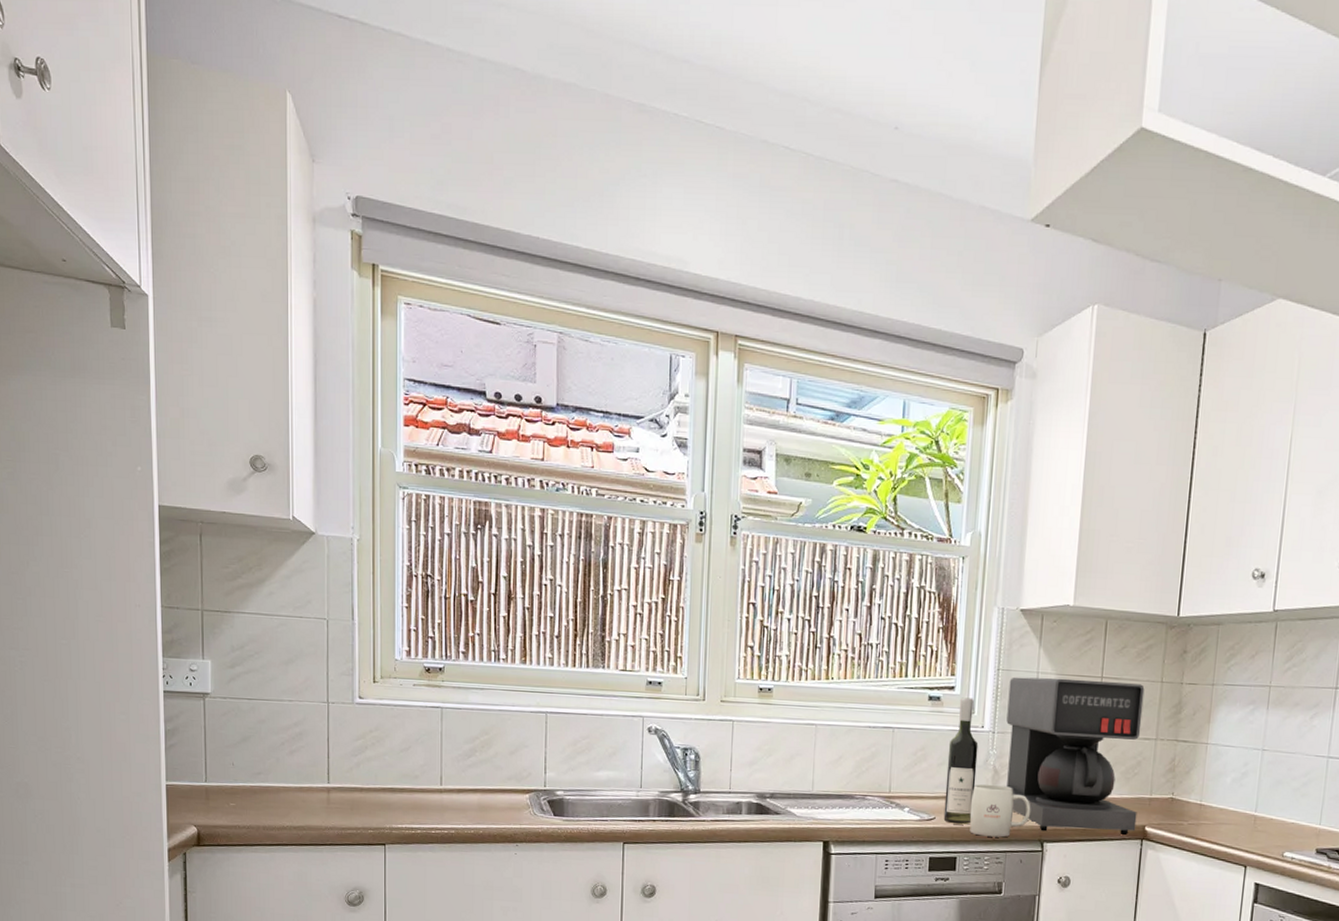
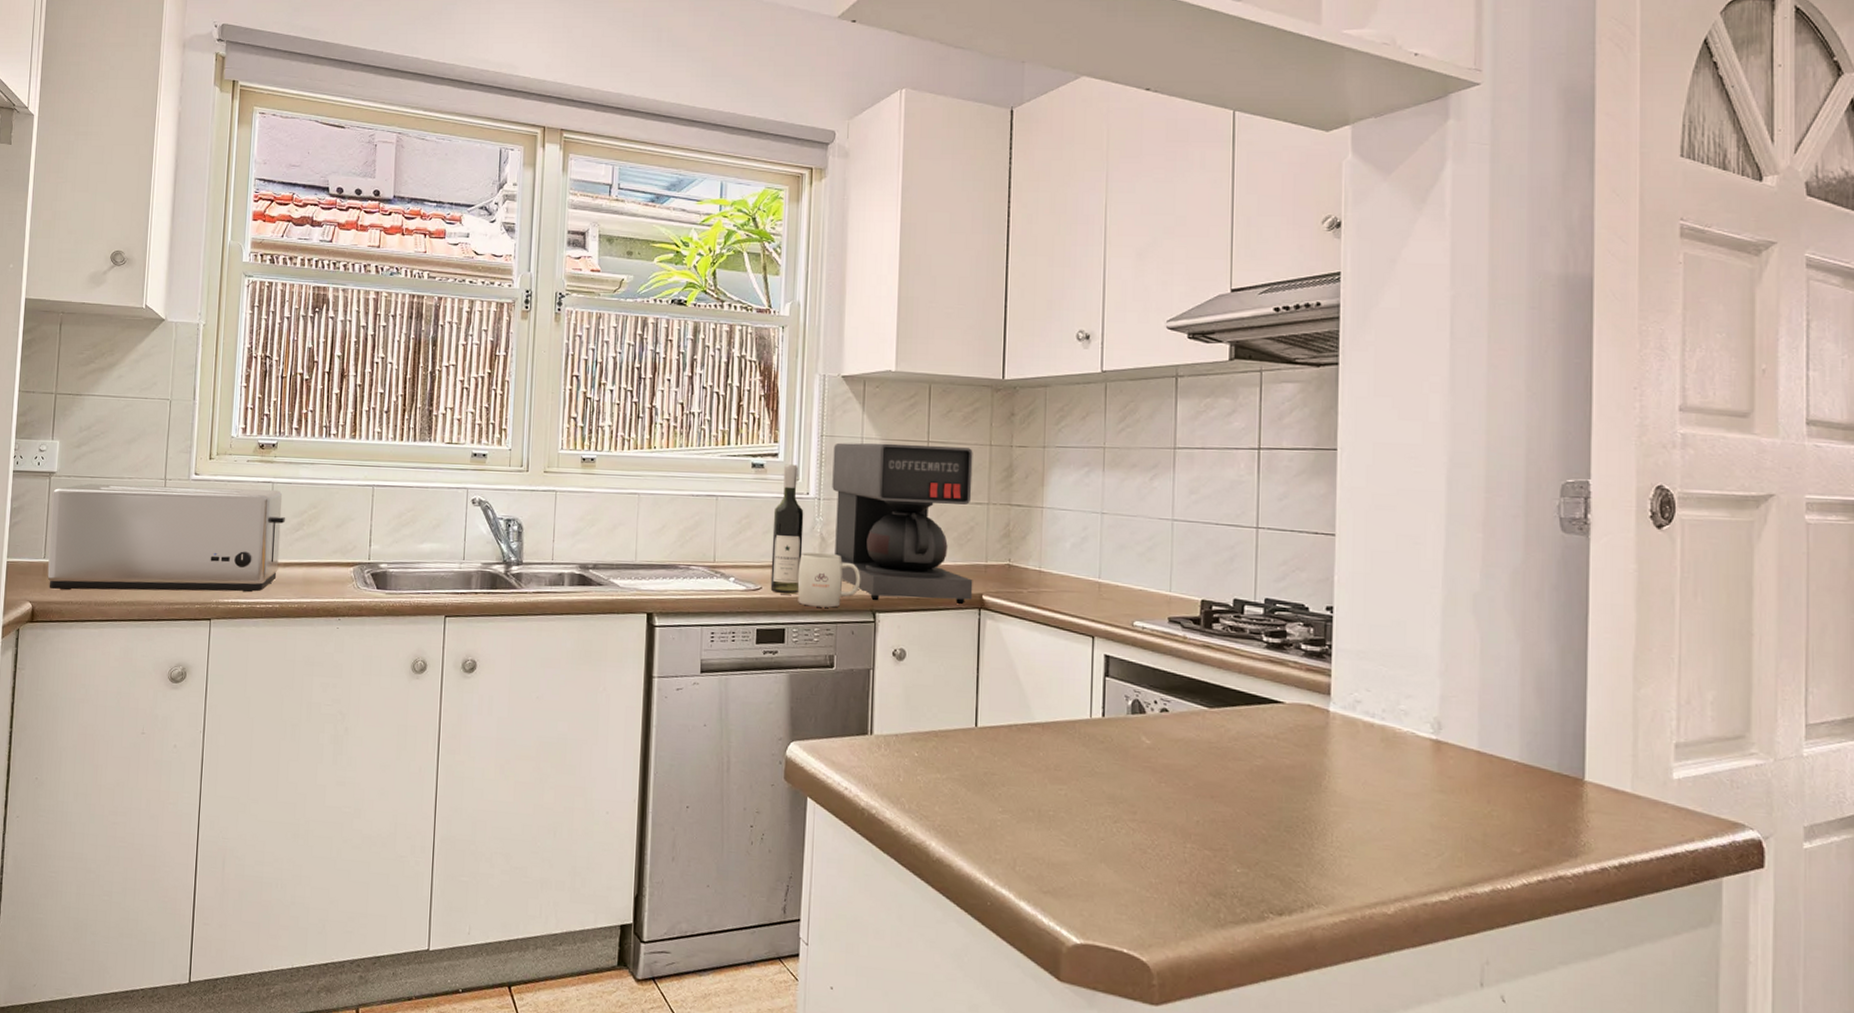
toaster: none [208,706,457,819] -> present [47,483,286,593]

